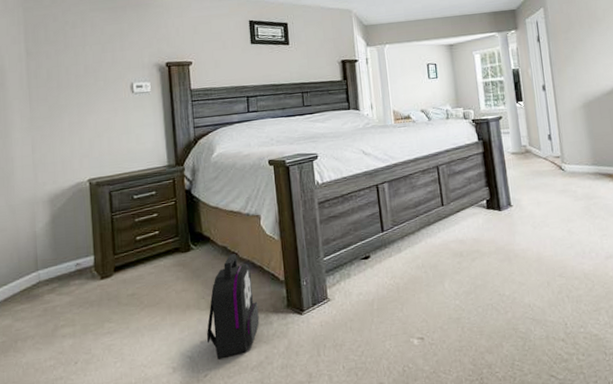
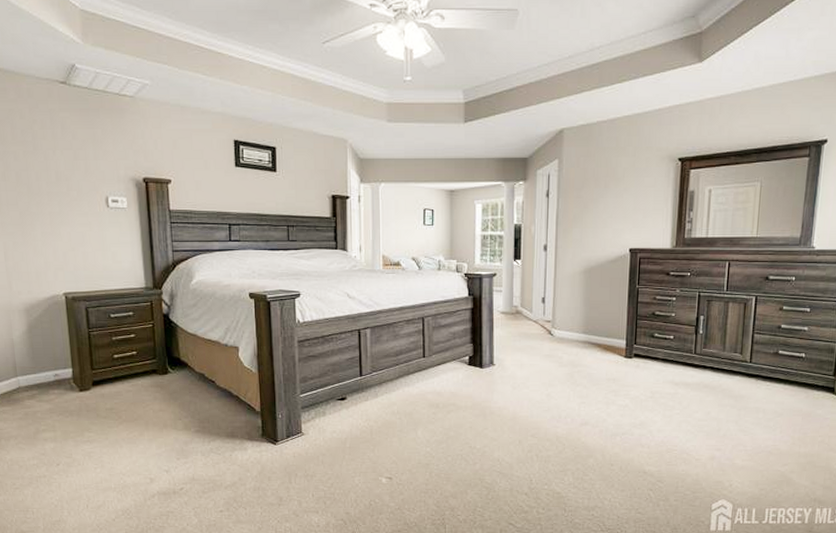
backpack: present [206,254,260,360] -> none [182,382,234,476]

